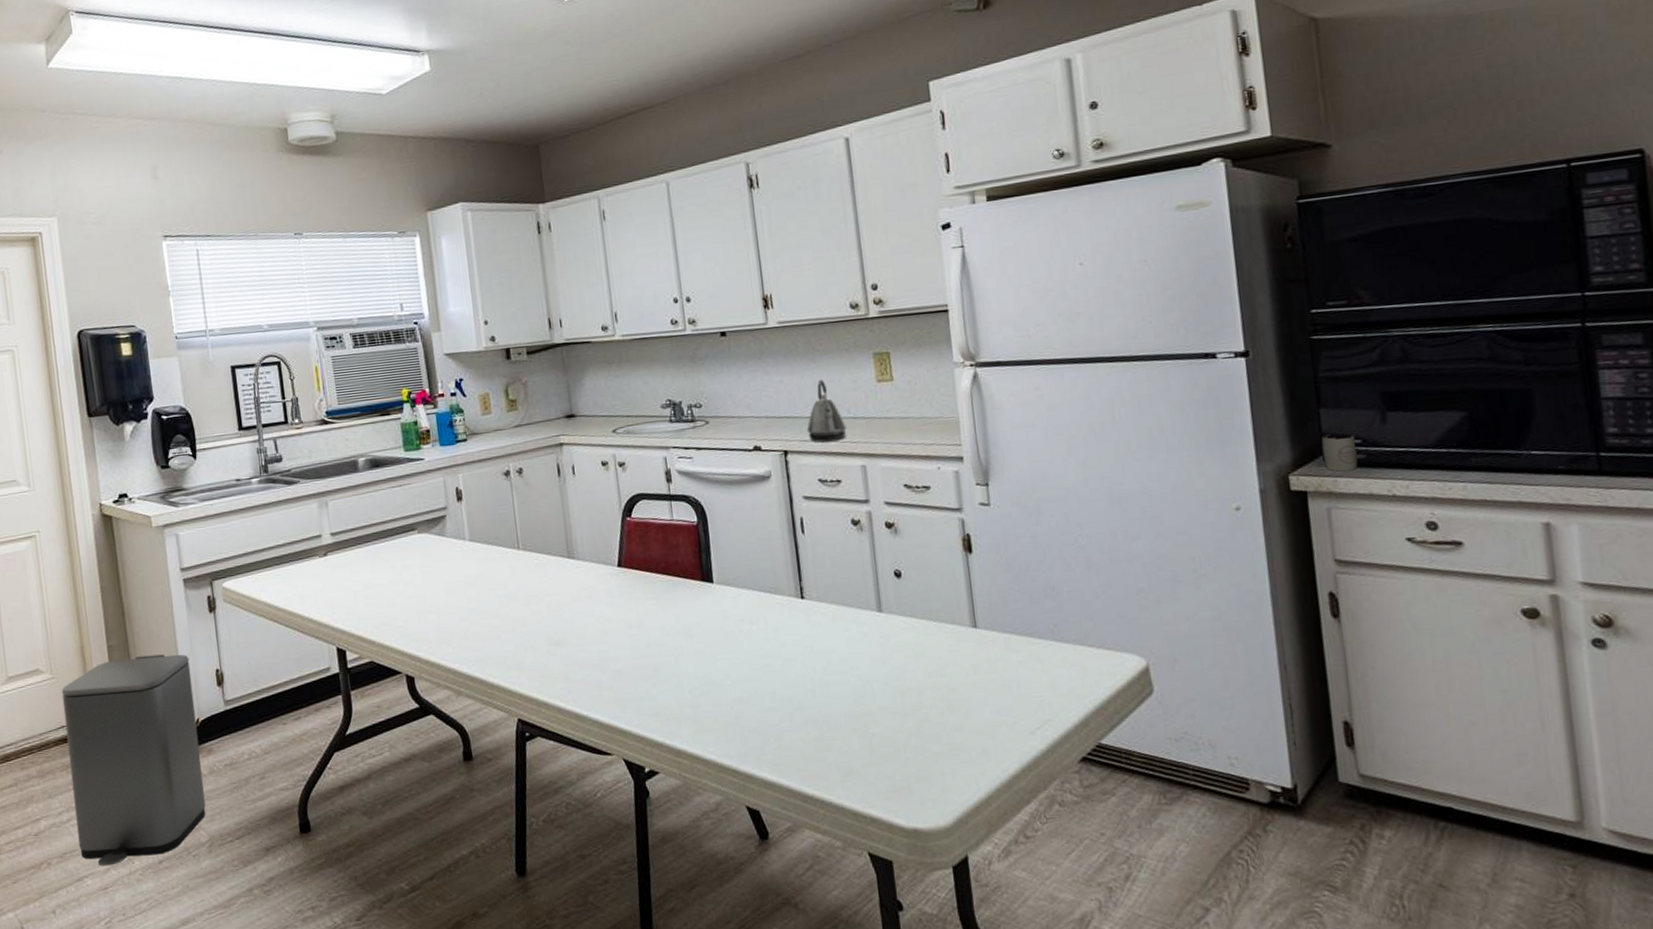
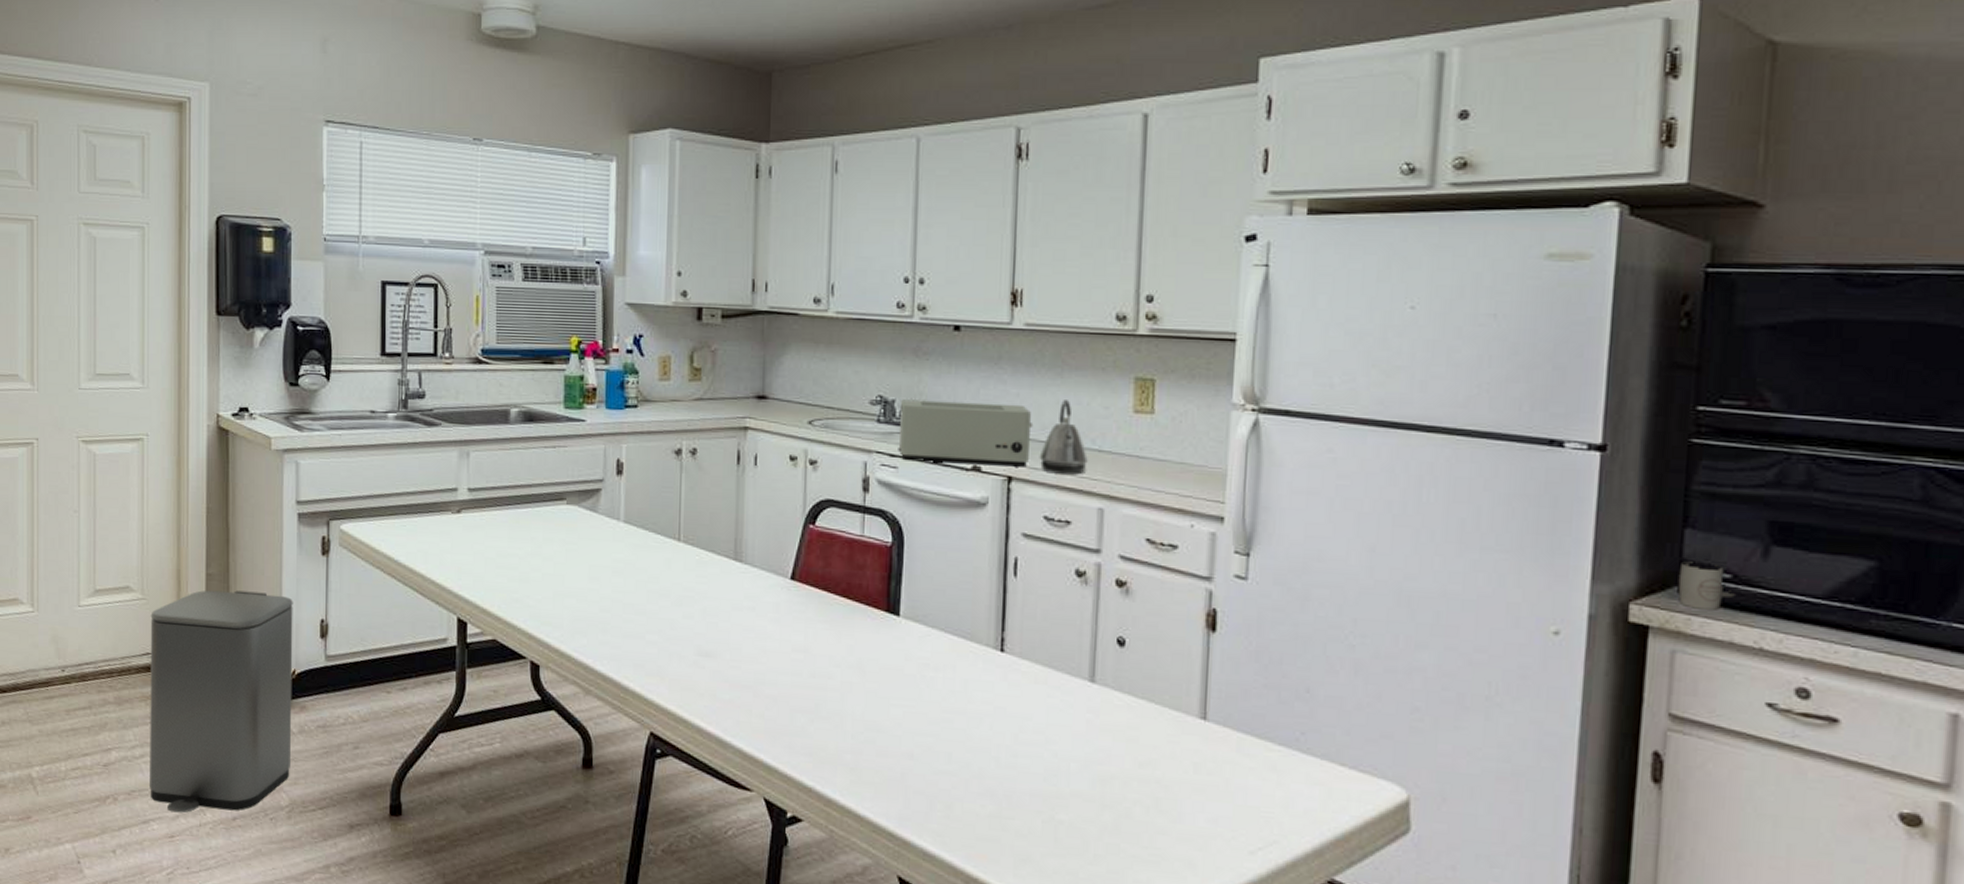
toaster: none [687,389,799,451] -> present [898,399,1034,467]

